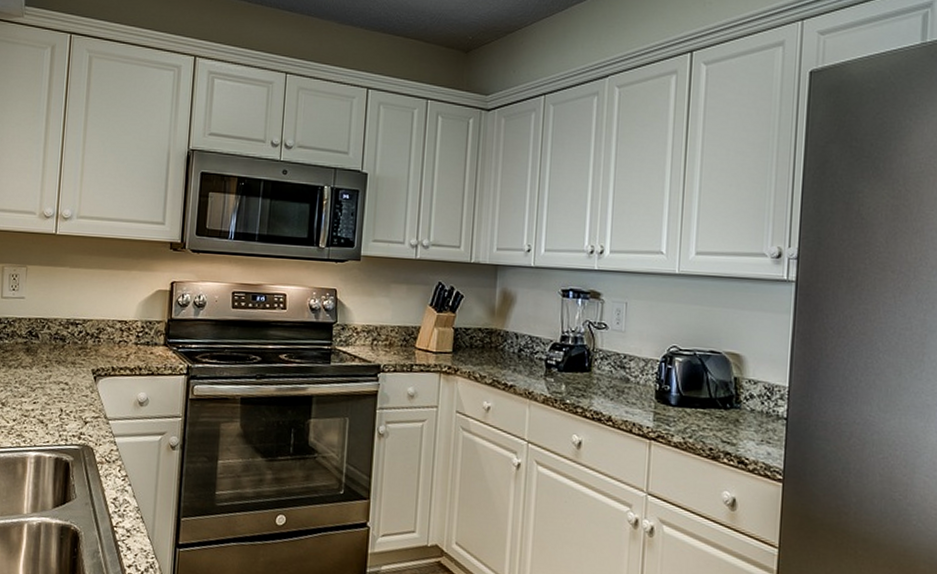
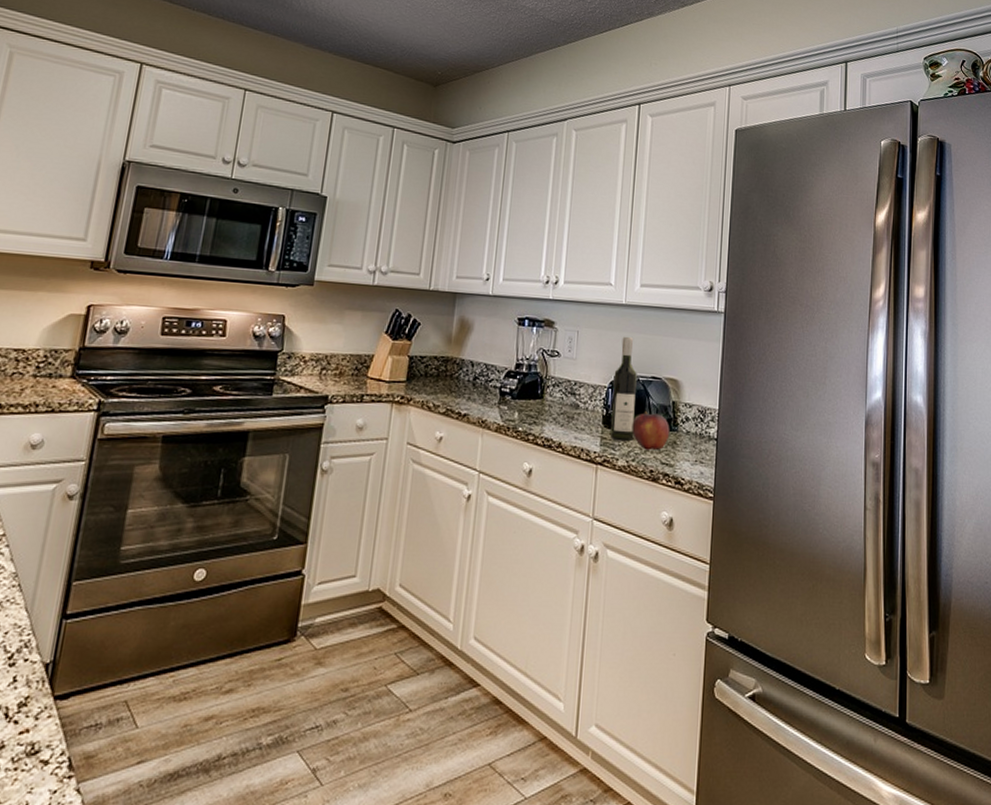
bottle: none [664,307,694,418] -> present [610,336,637,442]
fruit: none [688,387,732,428] -> present [632,411,670,451]

